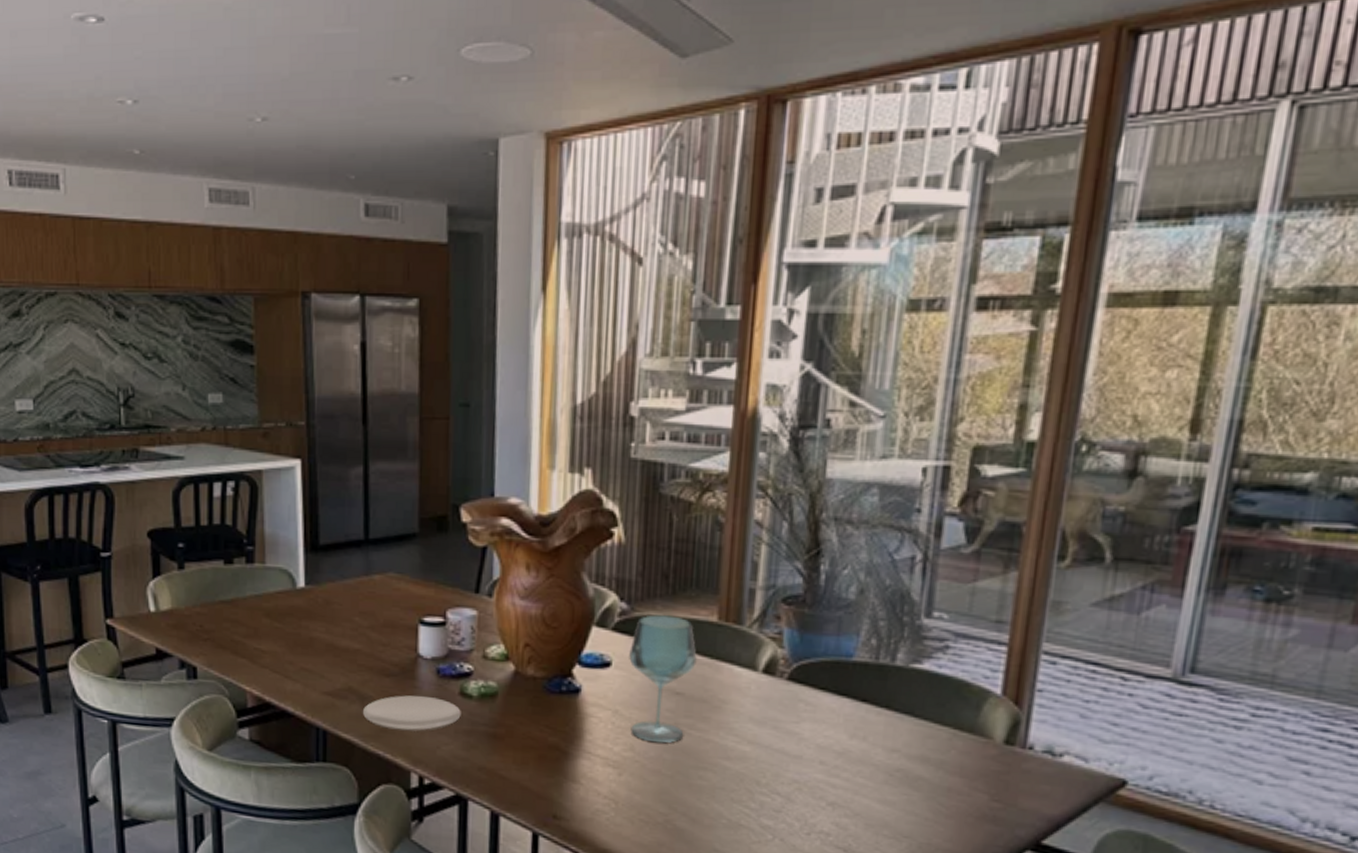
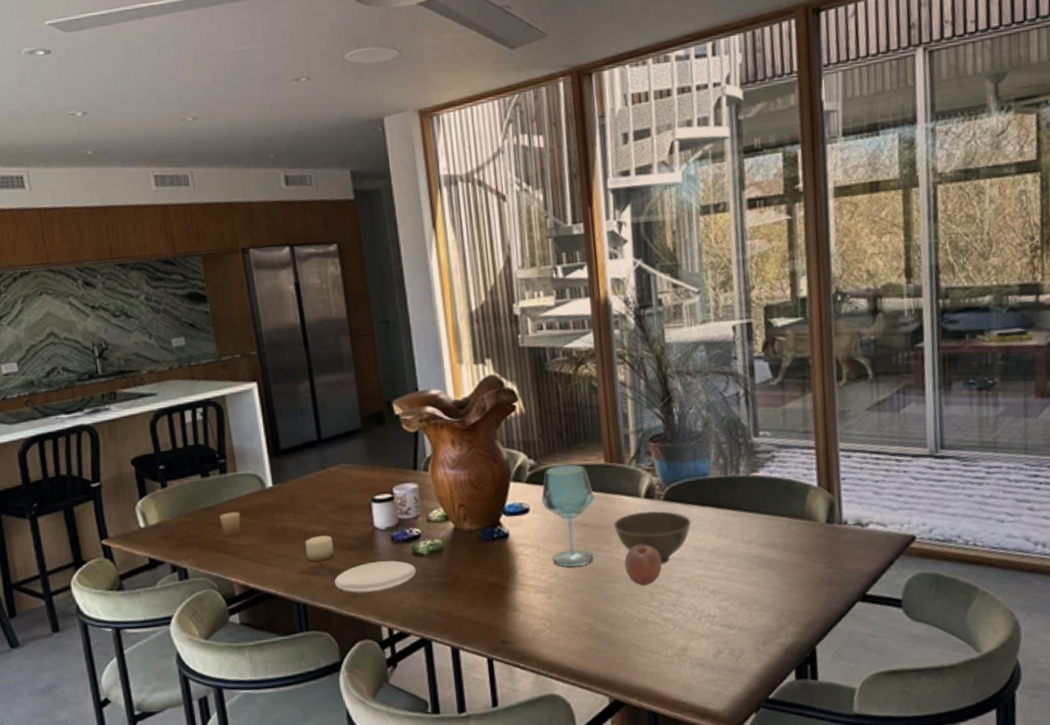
candle: none [240,609,263,638] -> present [220,511,241,536]
candle: none [334,654,367,684] -> present [305,535,335,562]
bowl: none [715,689,820,759] -> present [613,511,692,564]
fruit: none [722,730,772,781] -> present [624,545,662,586]

